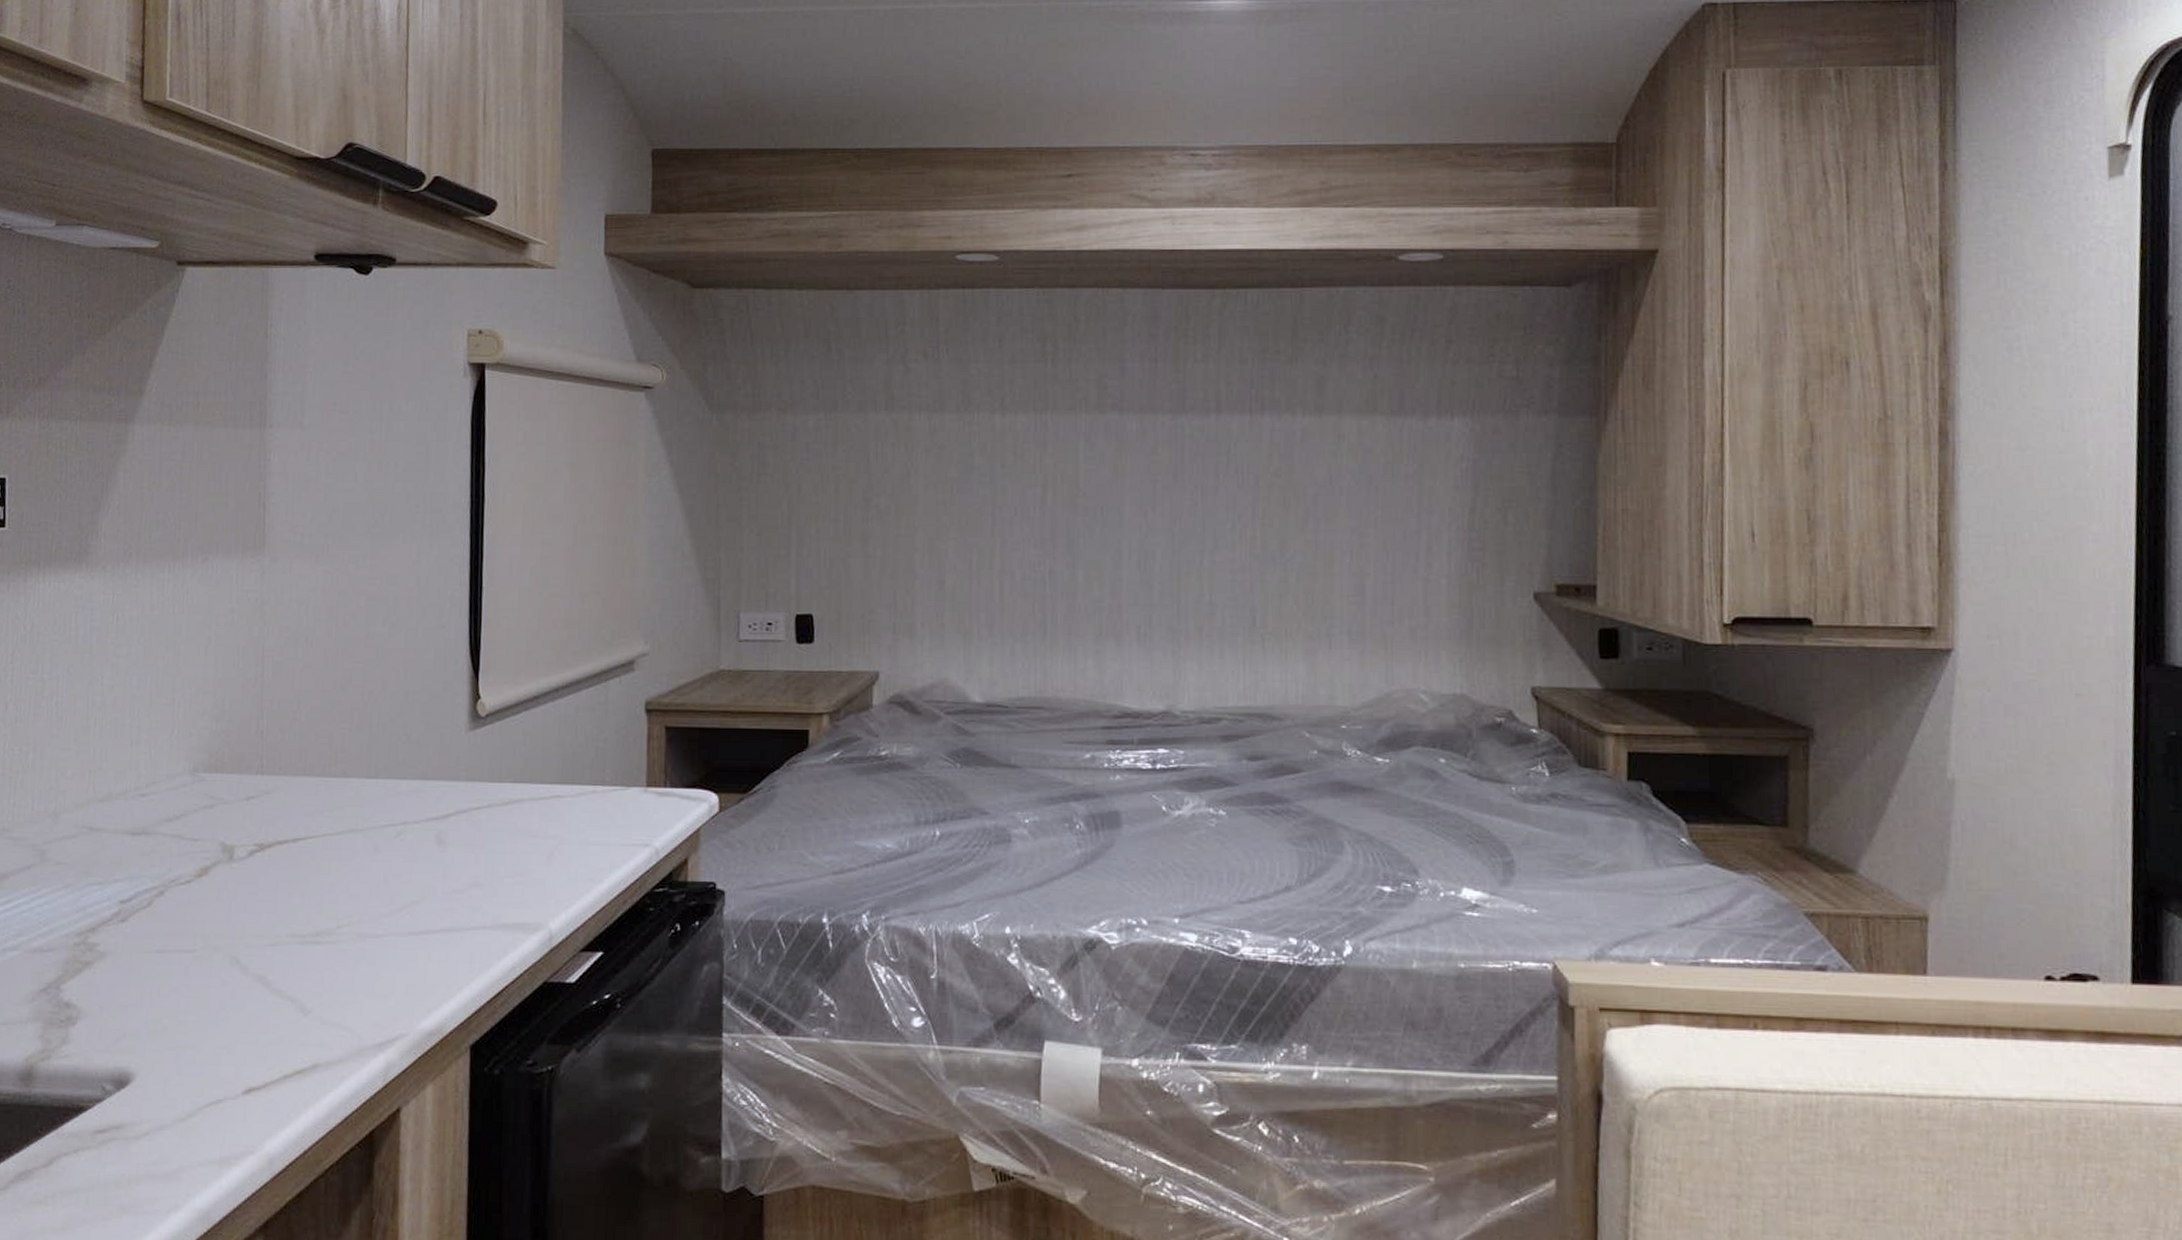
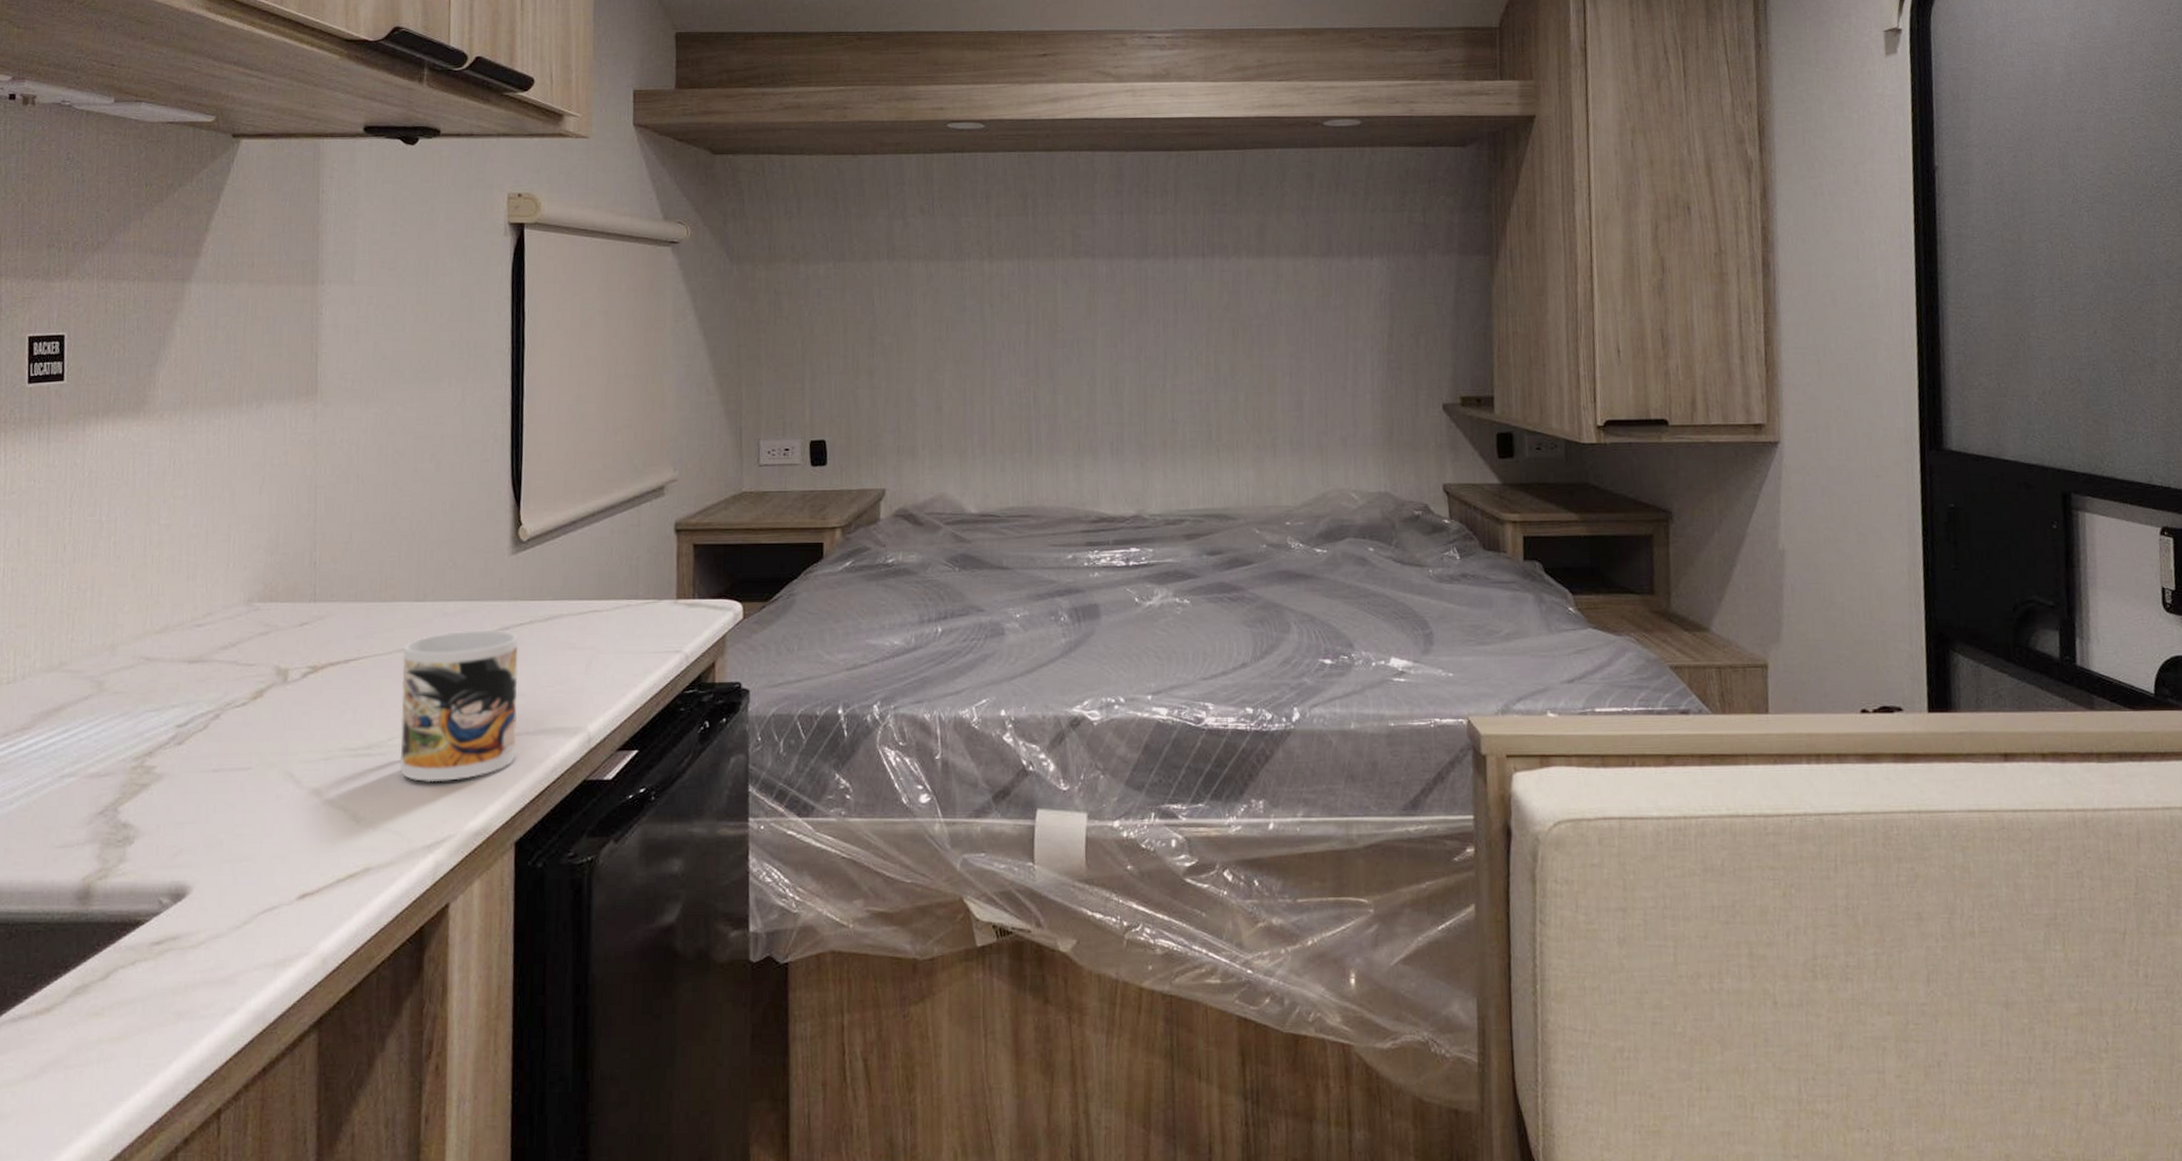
mug: none [350,812,475,976] -> present [400,629,518,783]

